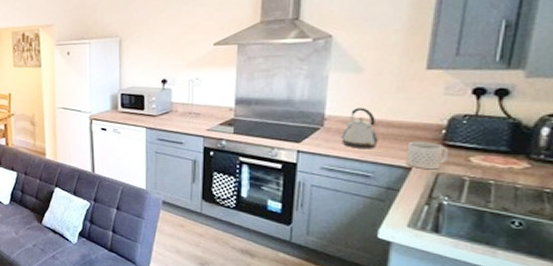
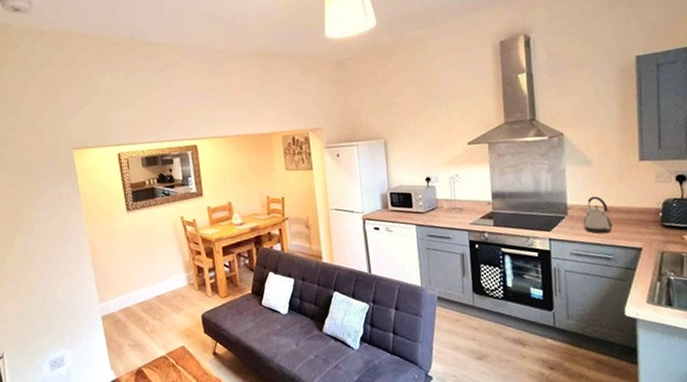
mug: present [406,141,449,170] -> none [635,223,668,249]

